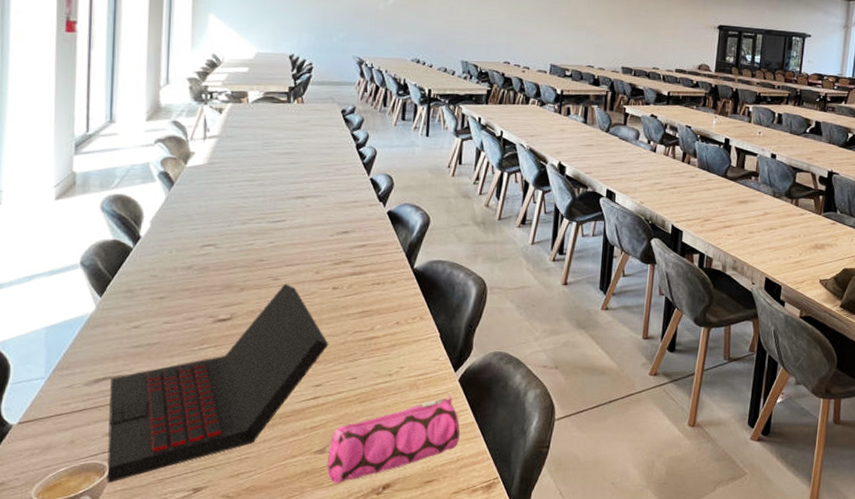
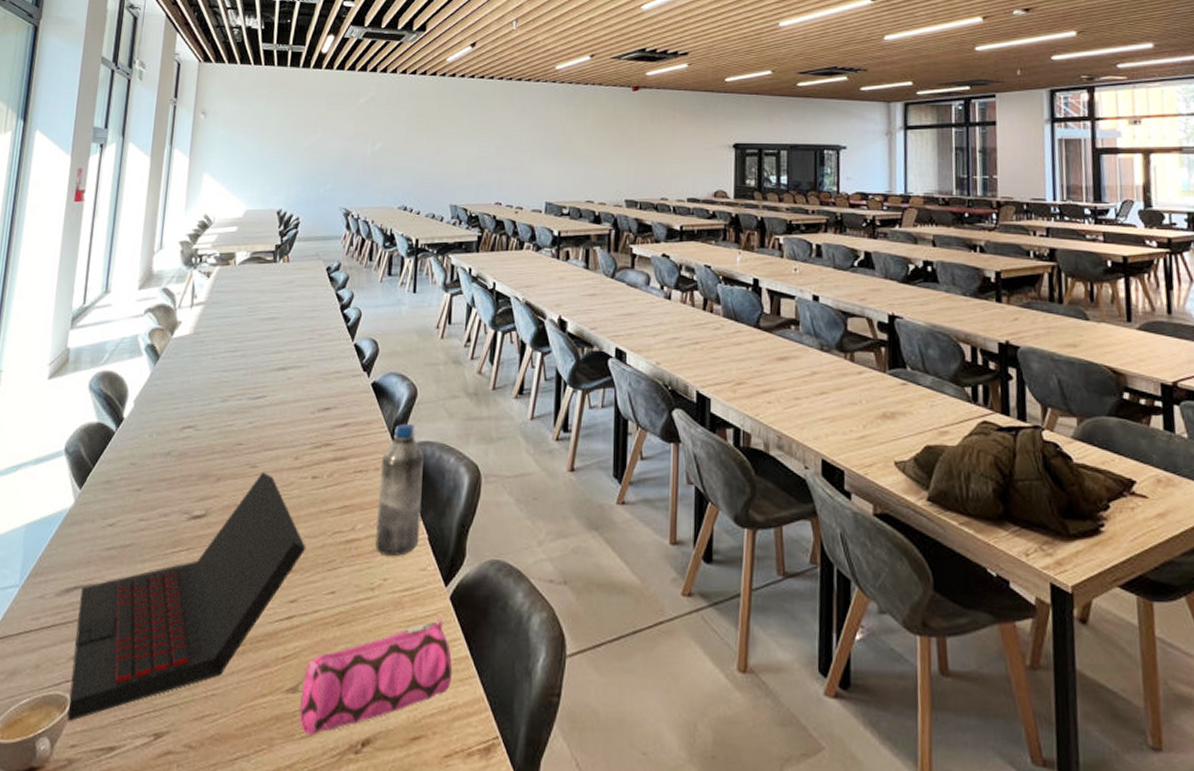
water bottle: none [393,245,436,350] -> present [375,423,424,557]

